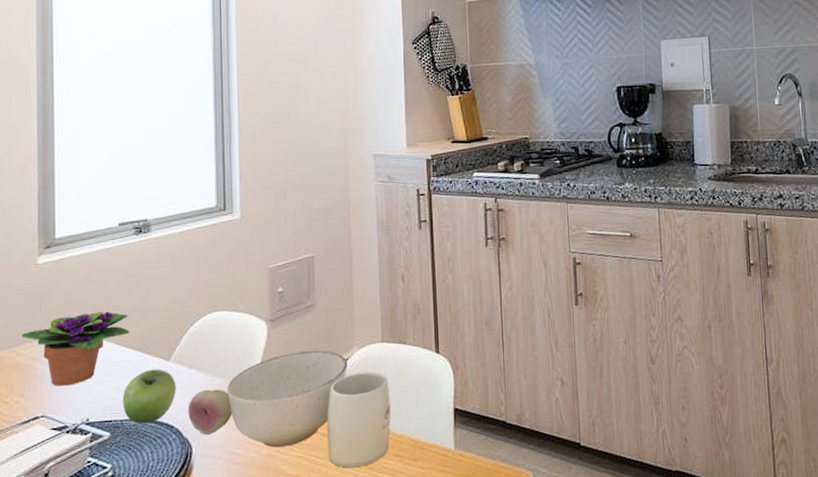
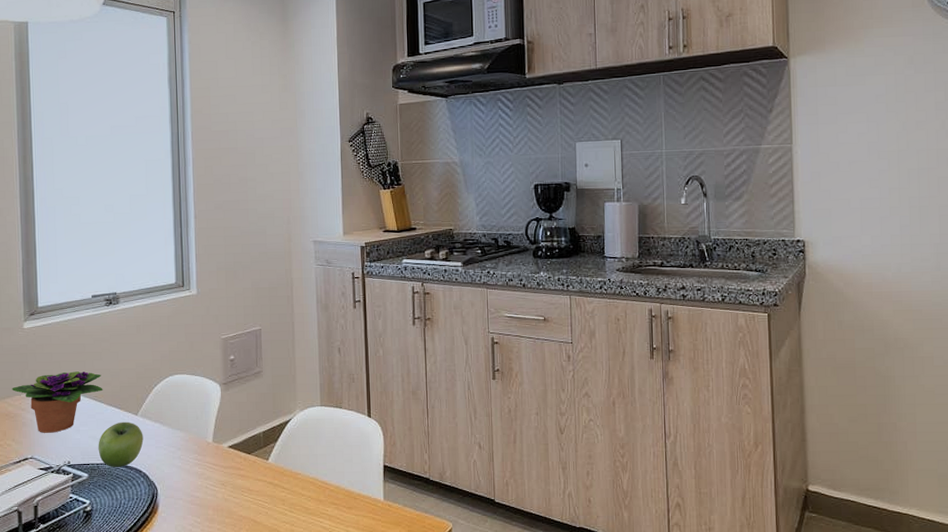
fruit: present [188,389,232,436] -> none [153,441,192,480]
bowl: present [227,350,348,447] -> none [187,411,291,492]
mug: present [327,371,392,468] -> none [273,431,329,512]

